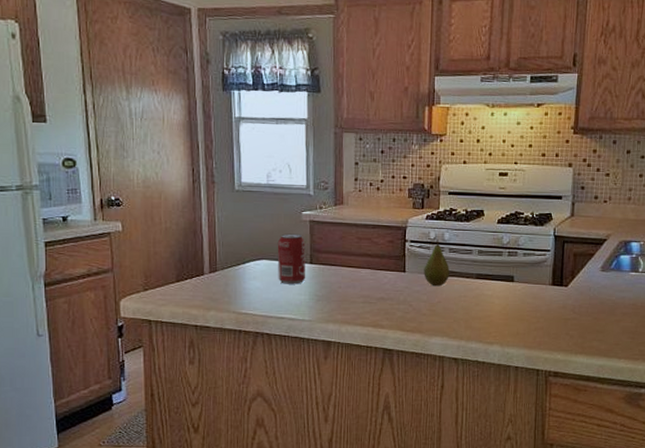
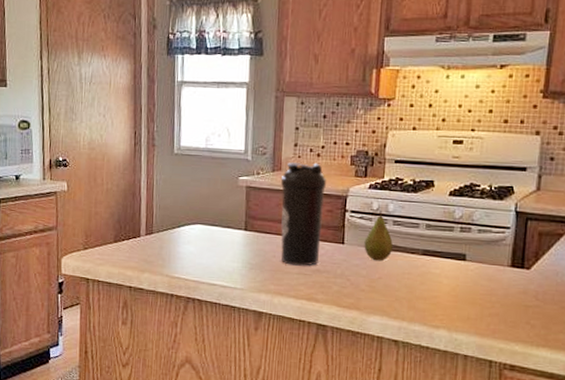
beverage can: present [277,233,306,284] -> none [212,198,241,251]
water bottle: none [343,196,386,295] -> present [280,162,326,267]

